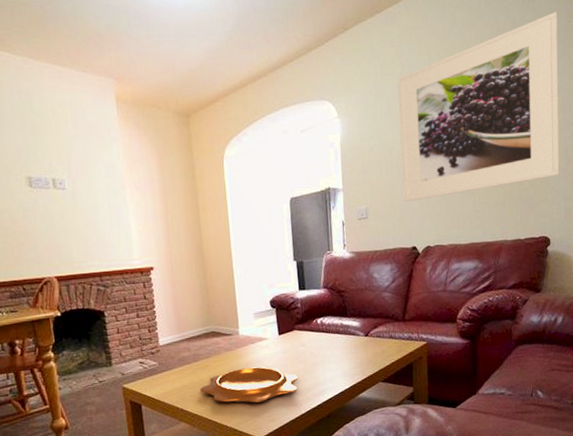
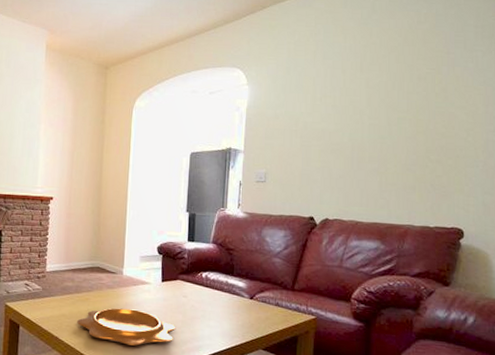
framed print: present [397,12,560,203] -> none [305,10,485,173]

